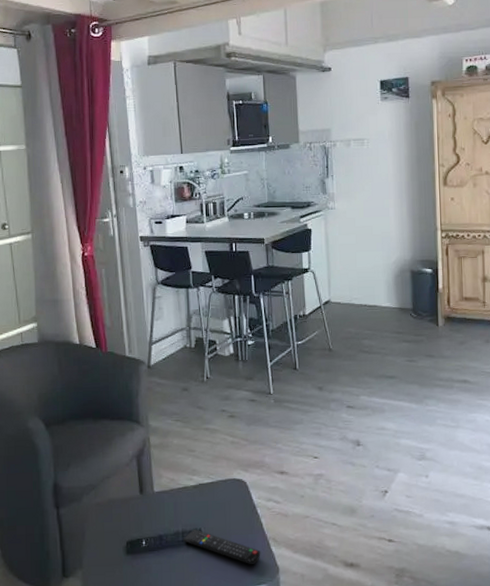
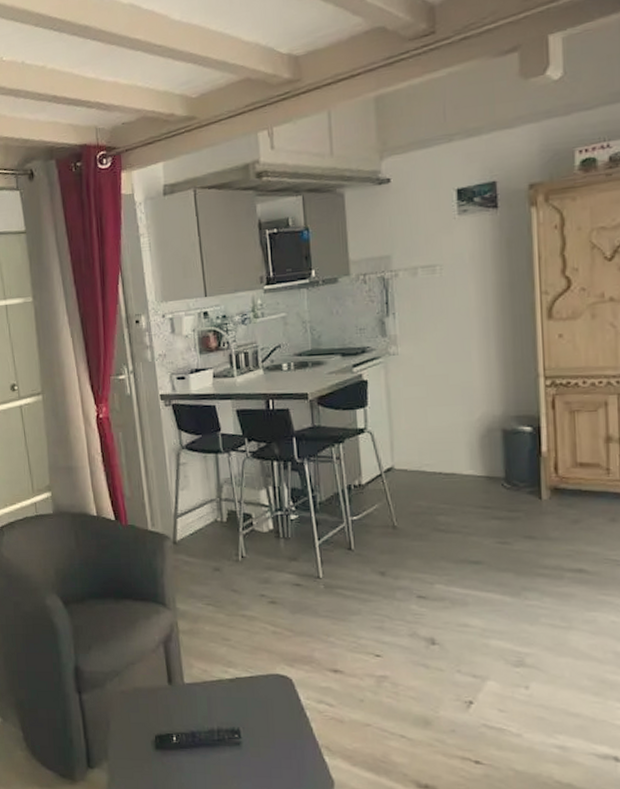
remote control: present [183,529,261,565] -> none [219,728,312,775]

